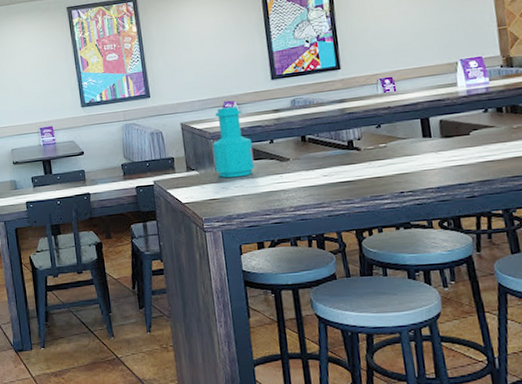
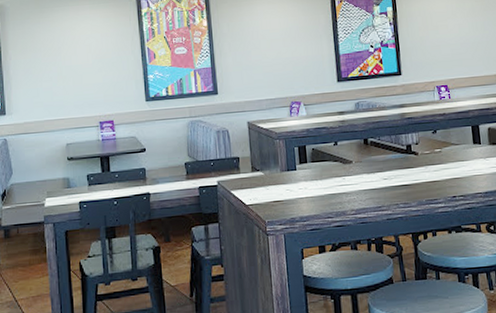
bottle: present [212,106,255,178] -> none [278,107,319,180]

